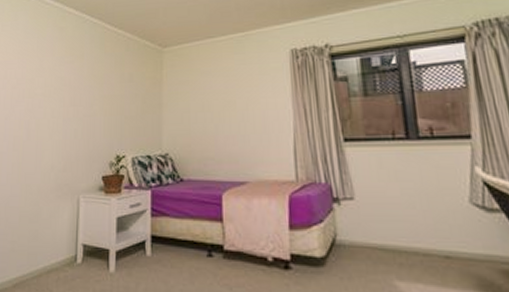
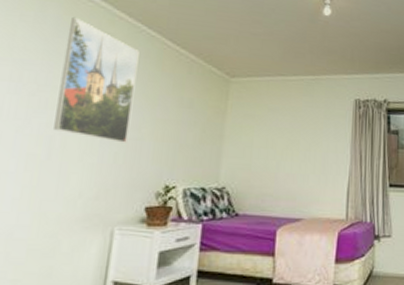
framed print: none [30,19,86,120] -> present [54,16,139,143]

